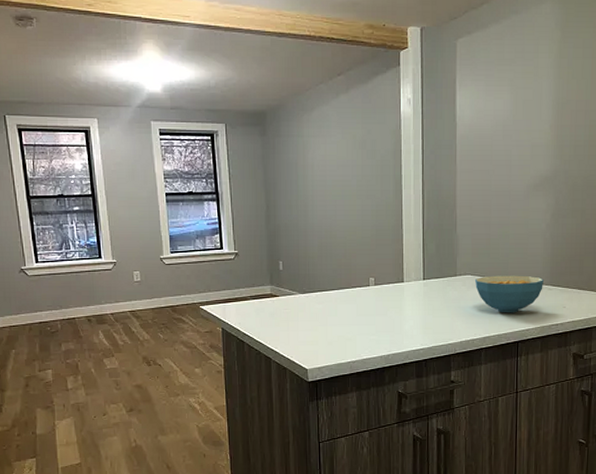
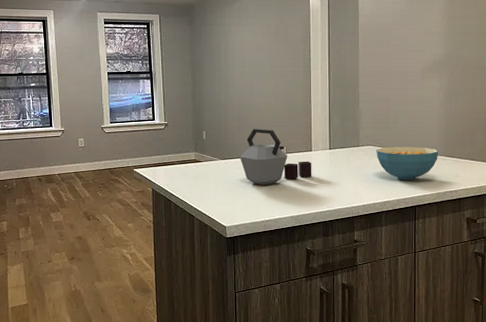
kettle: none [321,257,404,322] -> present [239,129,312,186]

